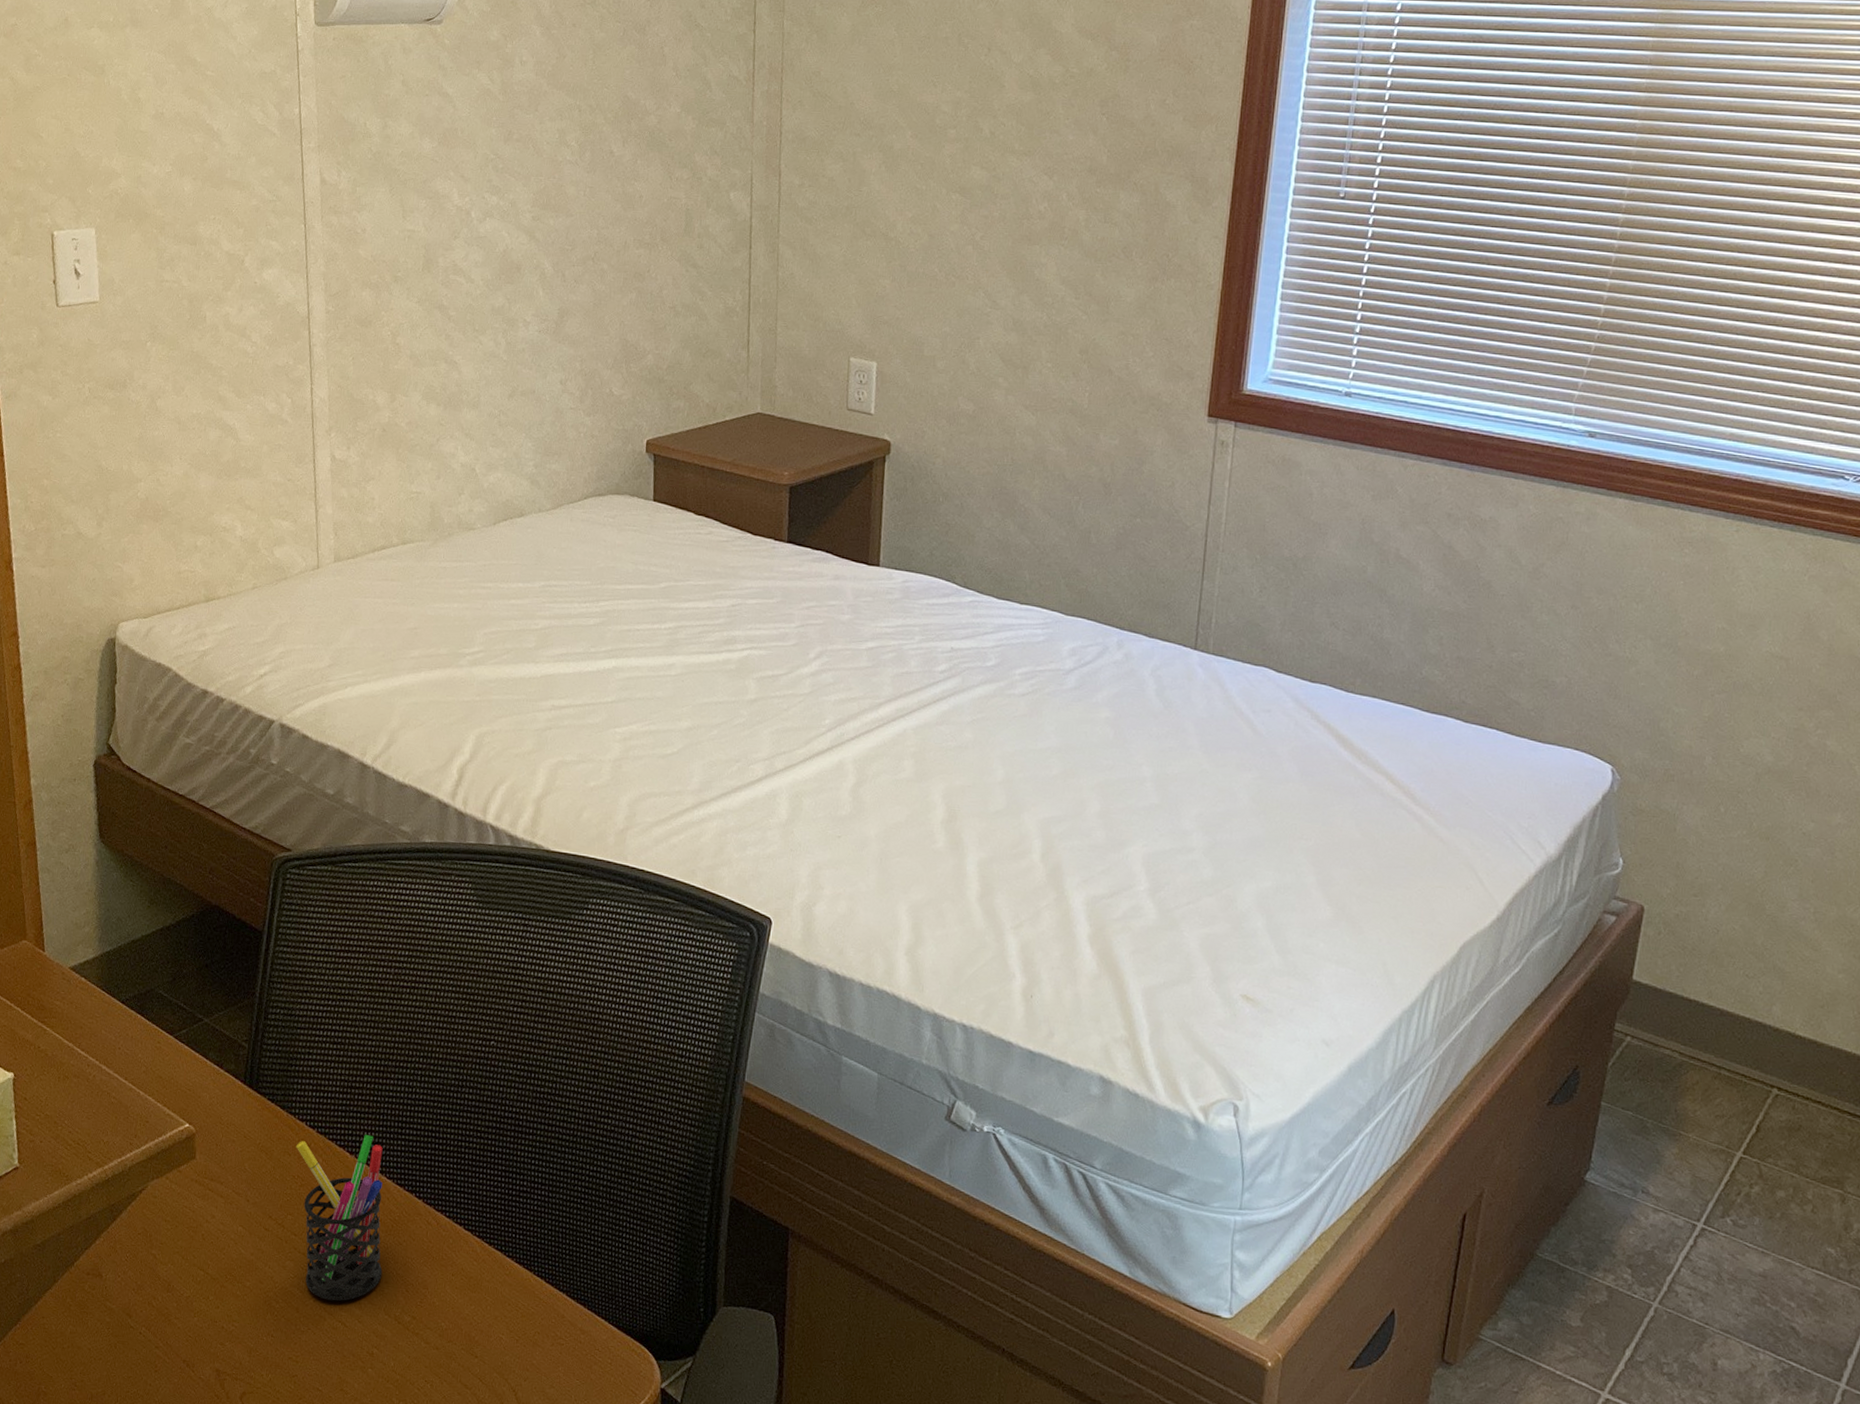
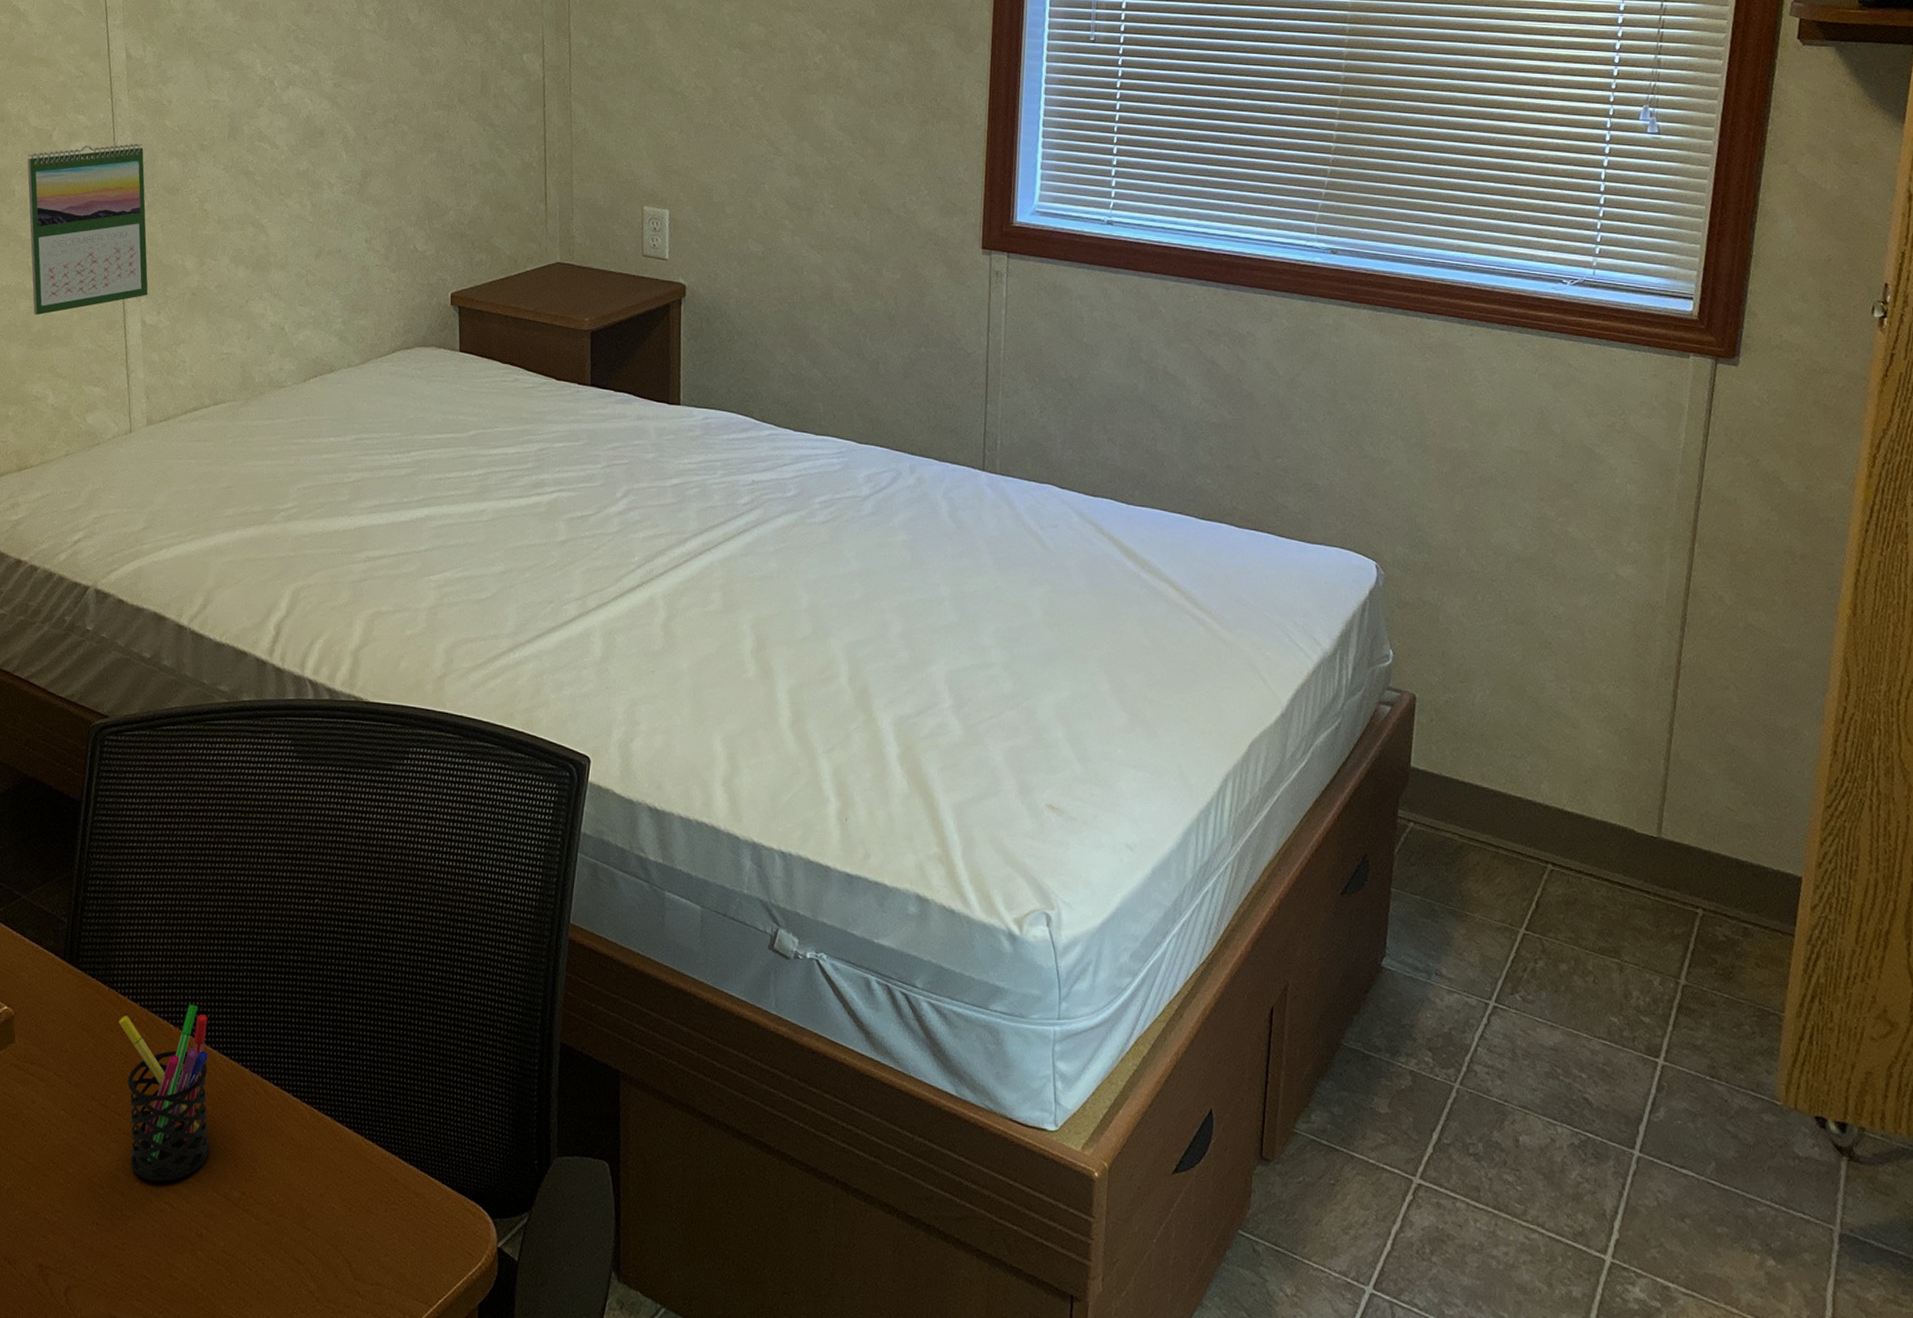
calendar: none [218,272,338,445] -> present [27,143,148,315]

